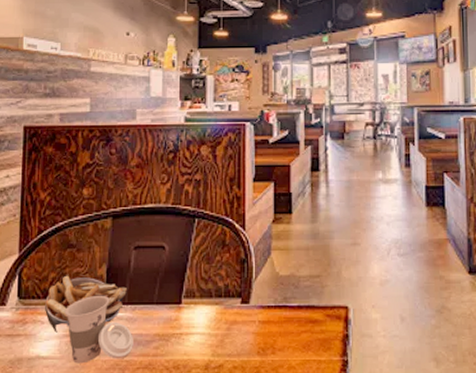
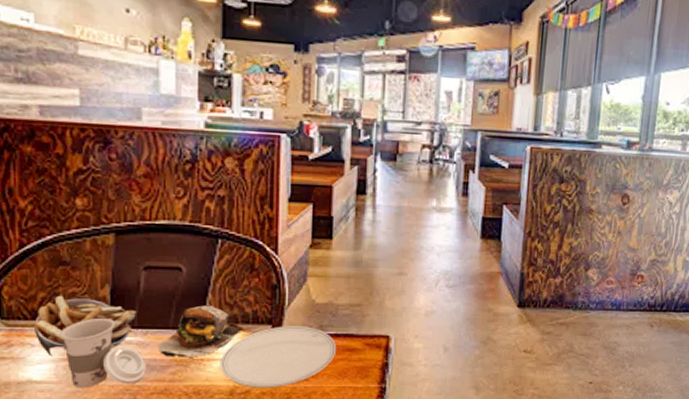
burger: none [144,281,217,333] -> present [158,305,244,359]
plate: none [197,299,300,363] -> present [221,326,337,389]

